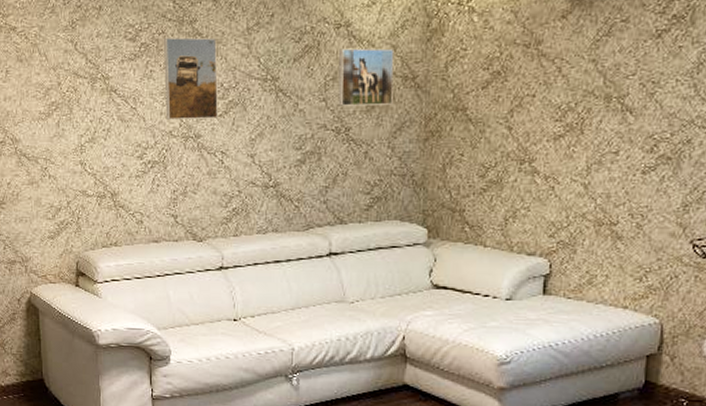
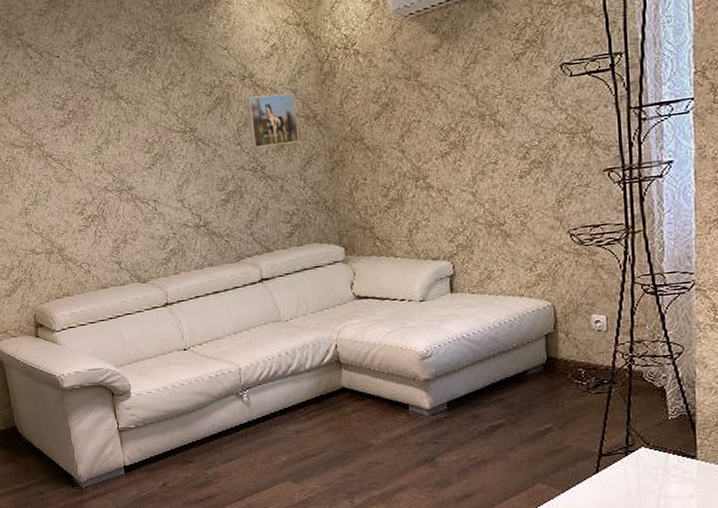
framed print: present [163,37,218,120] -> none [88,99,146,177]

